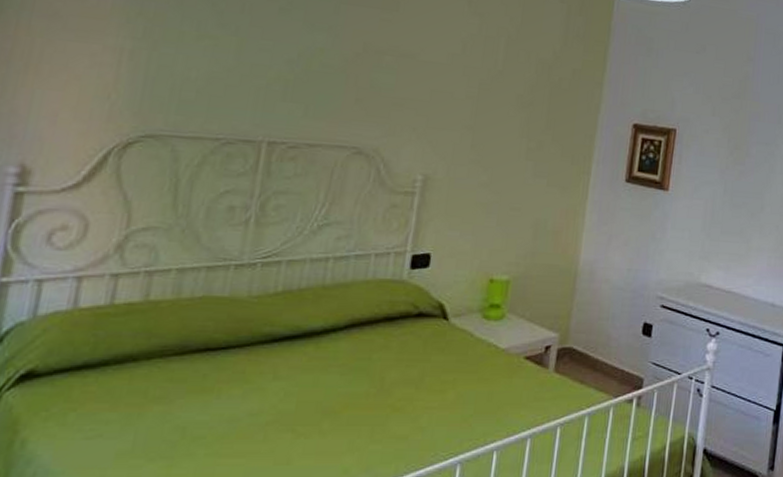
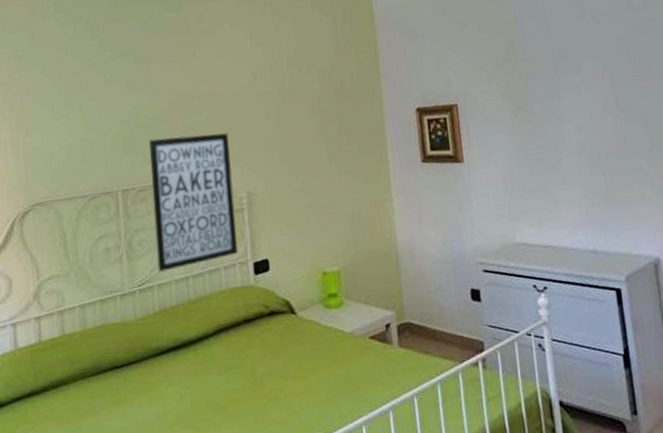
wall art: none [292,90,417,247] -> present [149,133,238,272]

